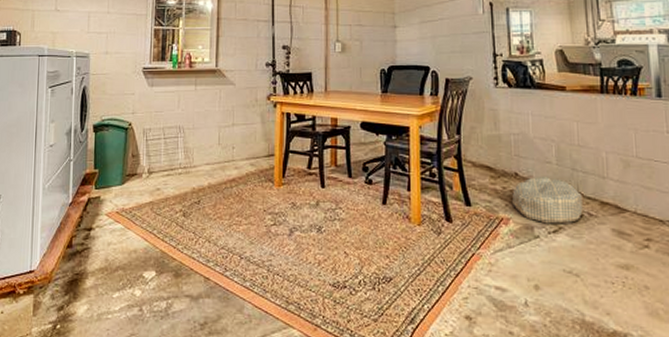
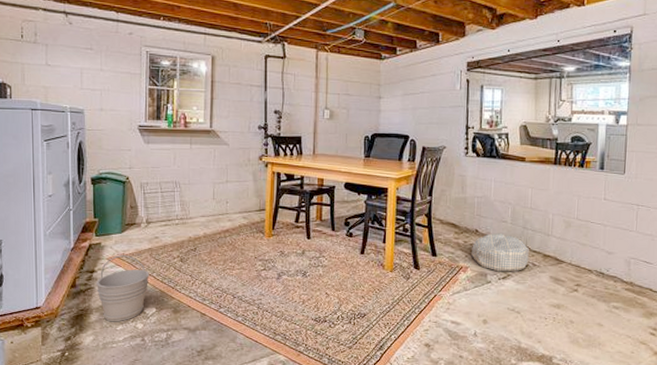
bucket: none [92,210,150,289] -> present [95,255,150,322]

